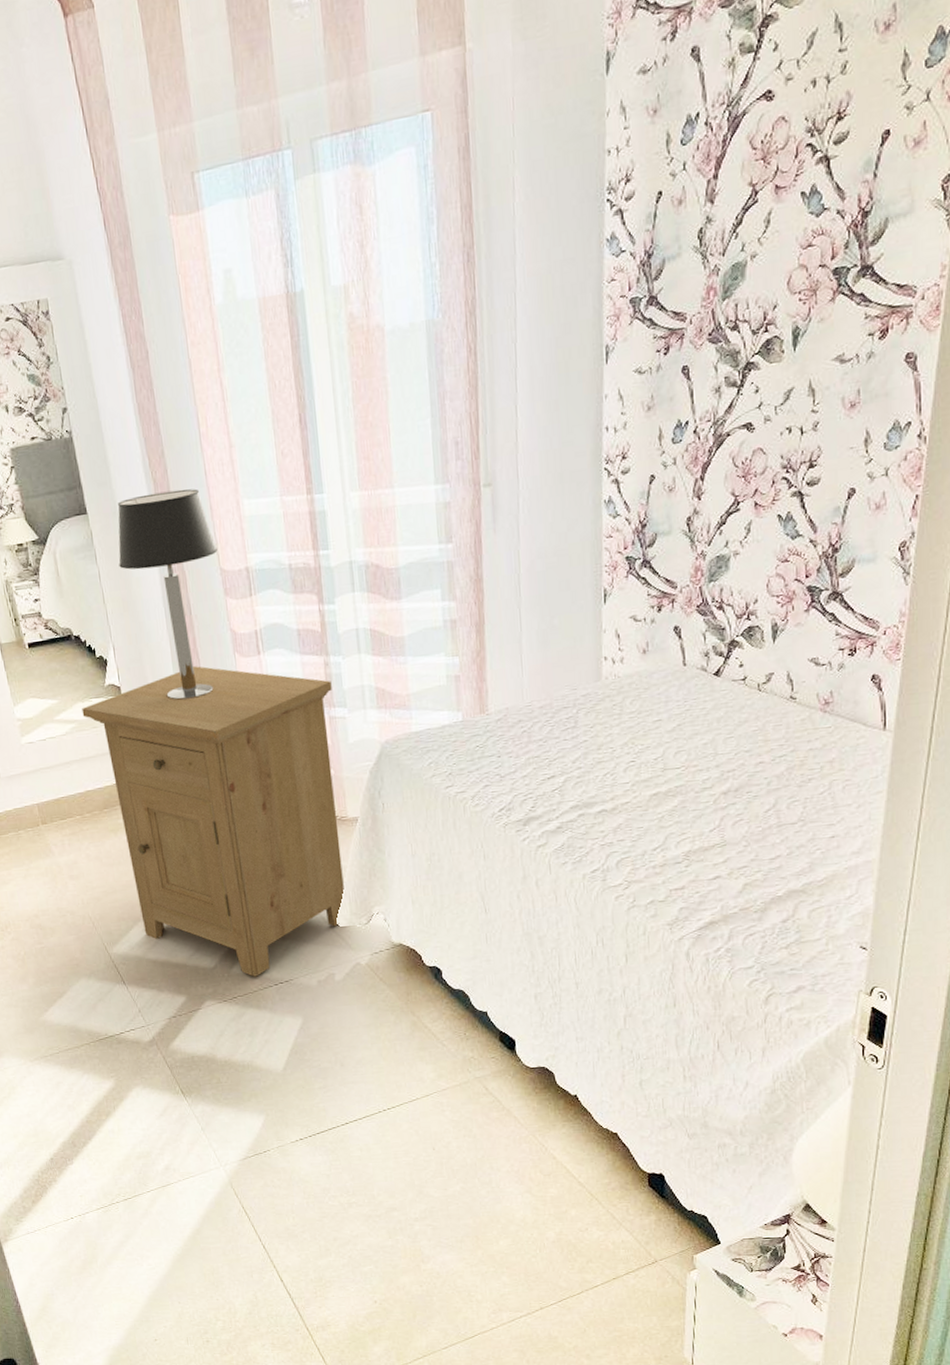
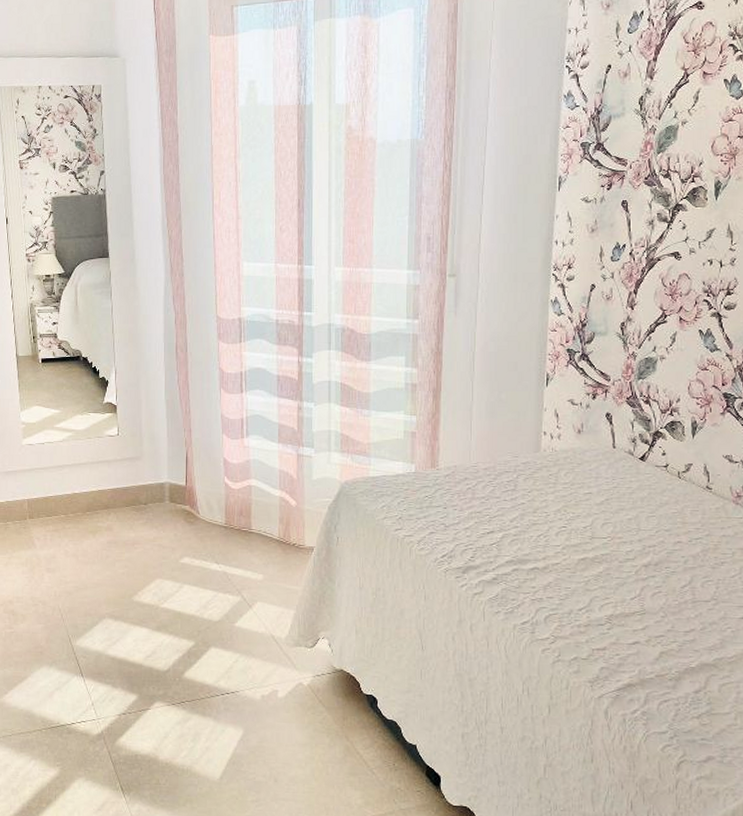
nightstand: present [82,666,344,977] -> none [80,396,302,685]
table lamp: present [118,488,218,700] -> none [130,247,216,423]

